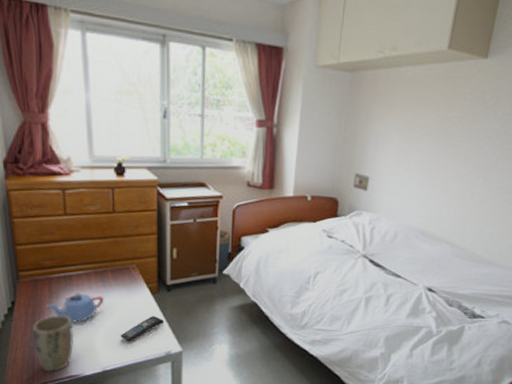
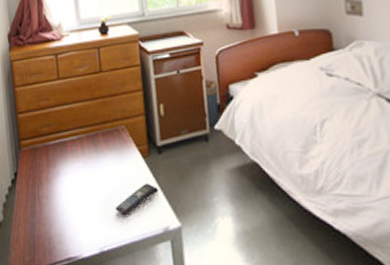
plant pot: present [33,315,75,373] -> none [33,186,71,254]
teapot: present [47,293,104,323] -> none [45,160,97,194]

